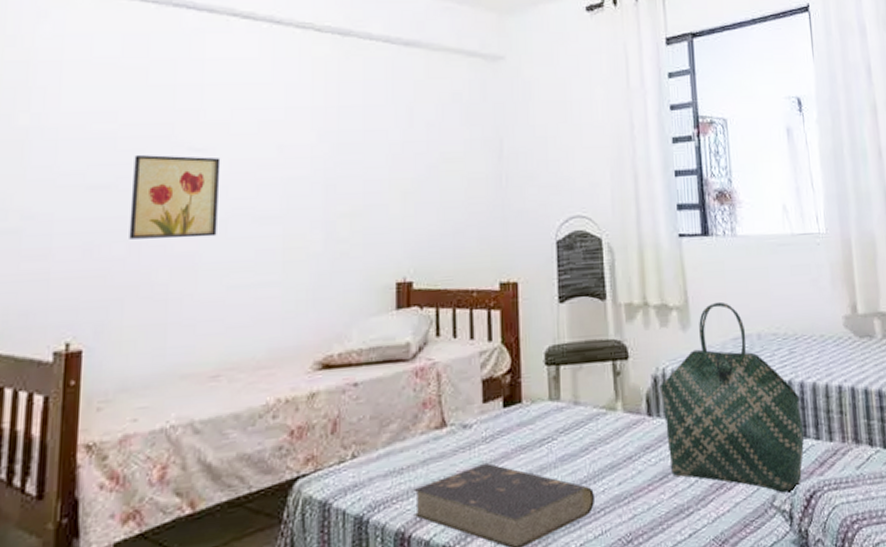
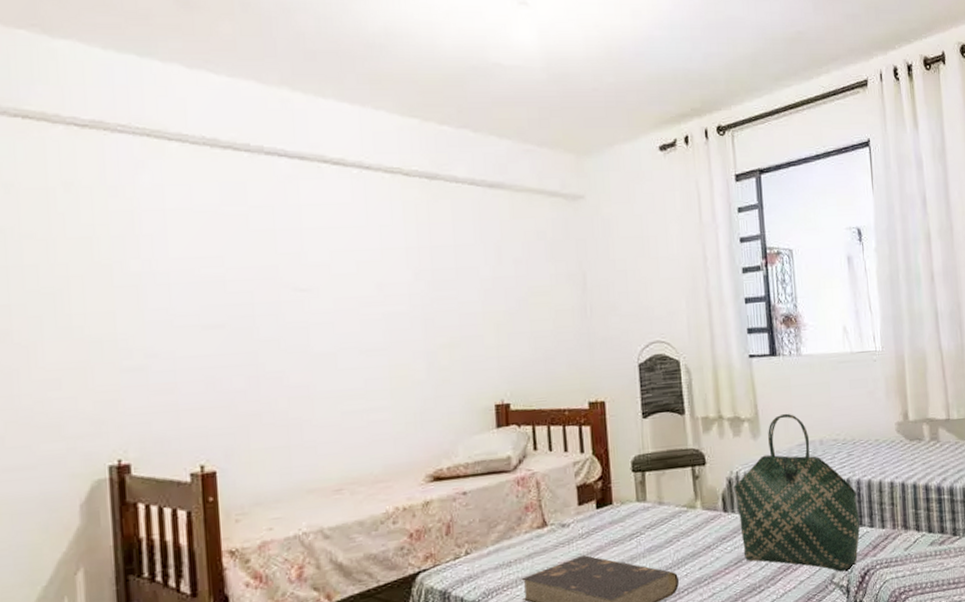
wall art: present [129,154,221,239] -> none [244,295,328,373]

